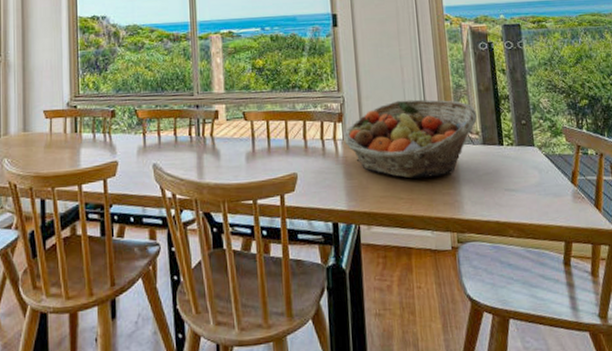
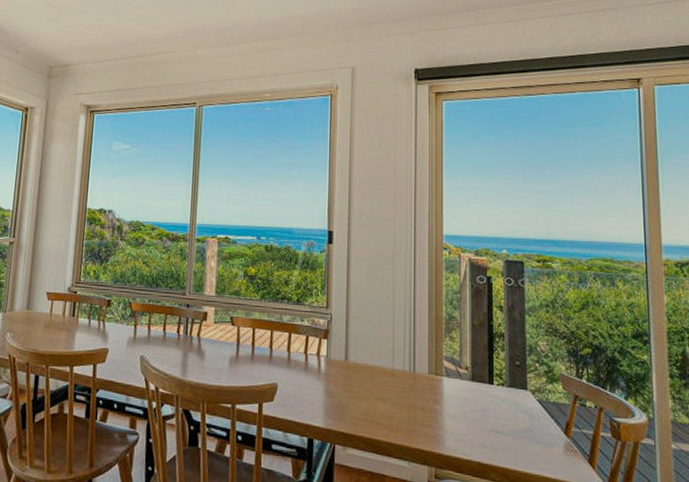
fruit basket: present [344,99,478,179] -> none [328,324,469,407]

